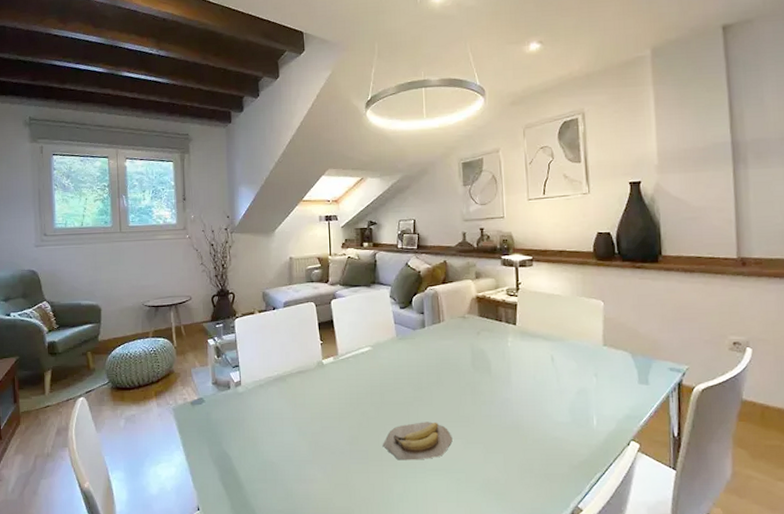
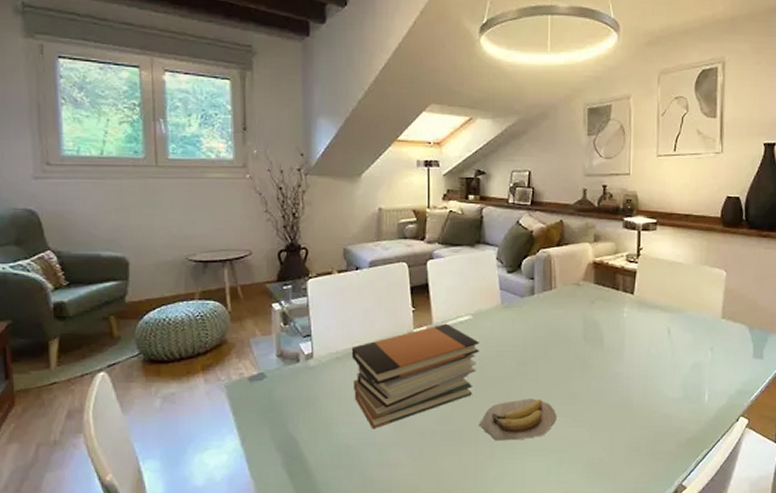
book stack: none [271,354,379,448] -> present [351,323,479,429]

